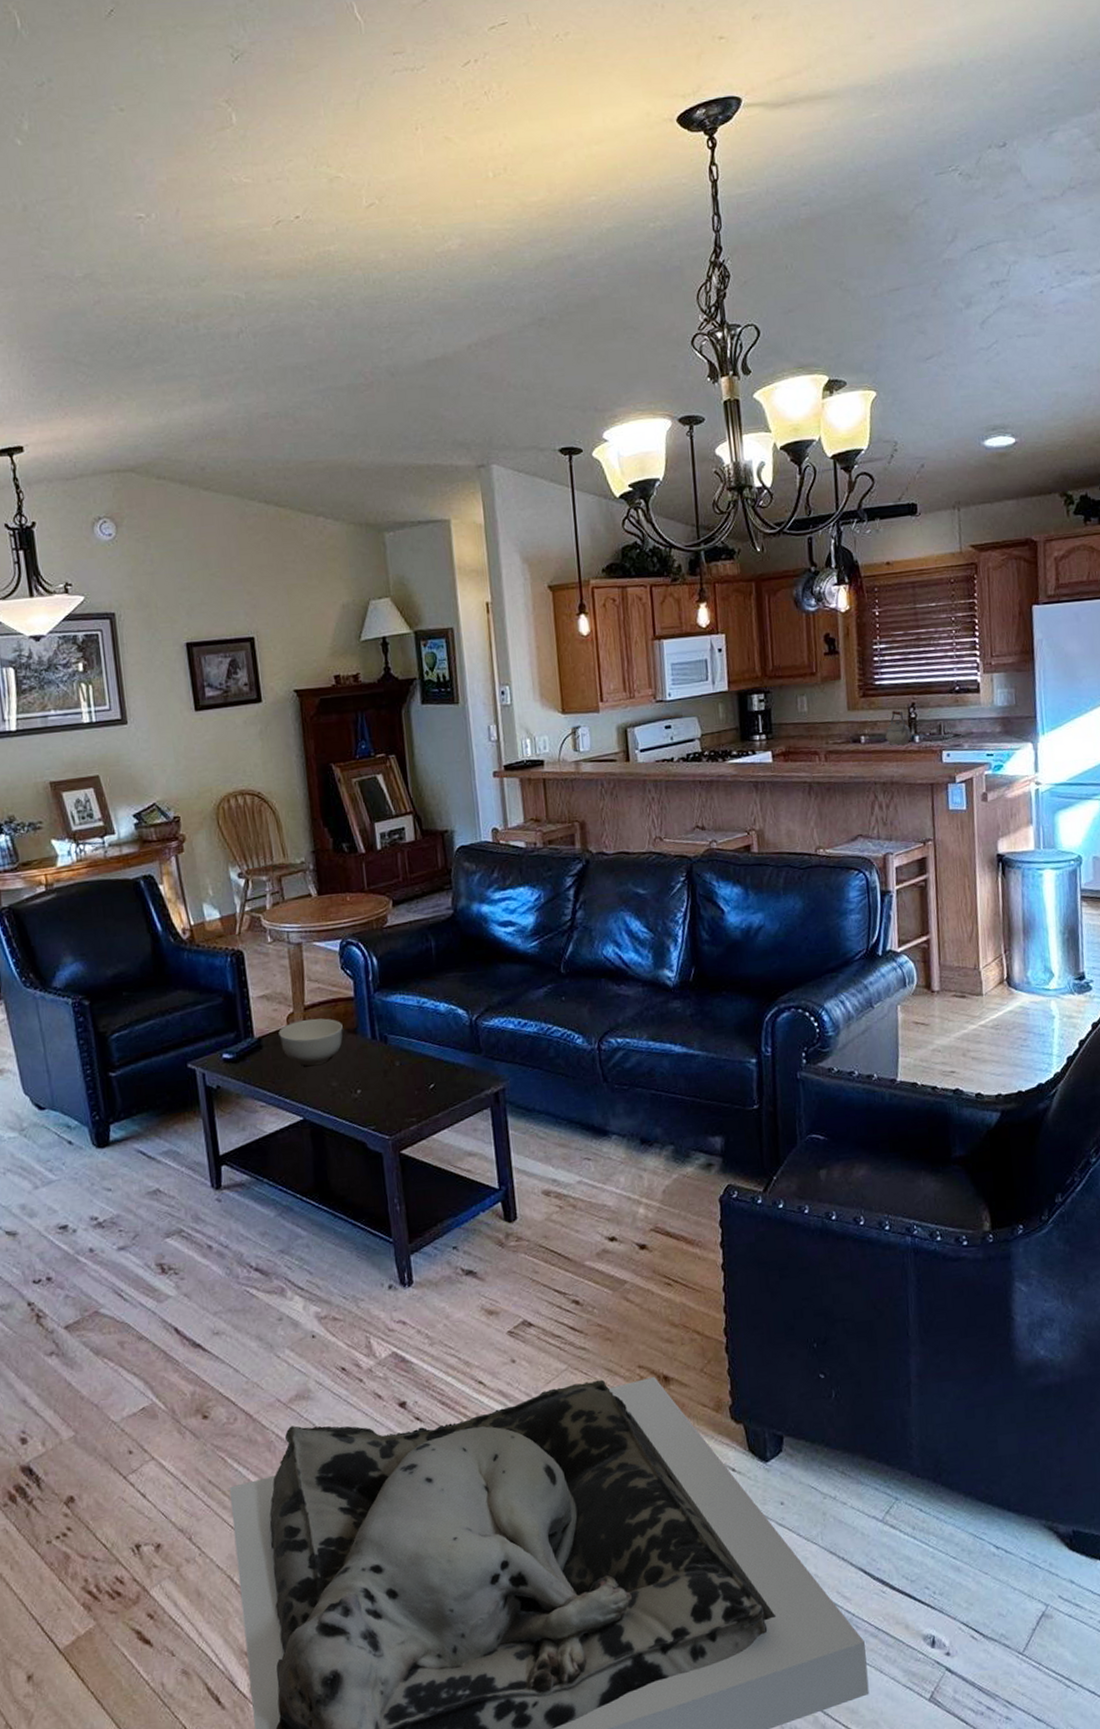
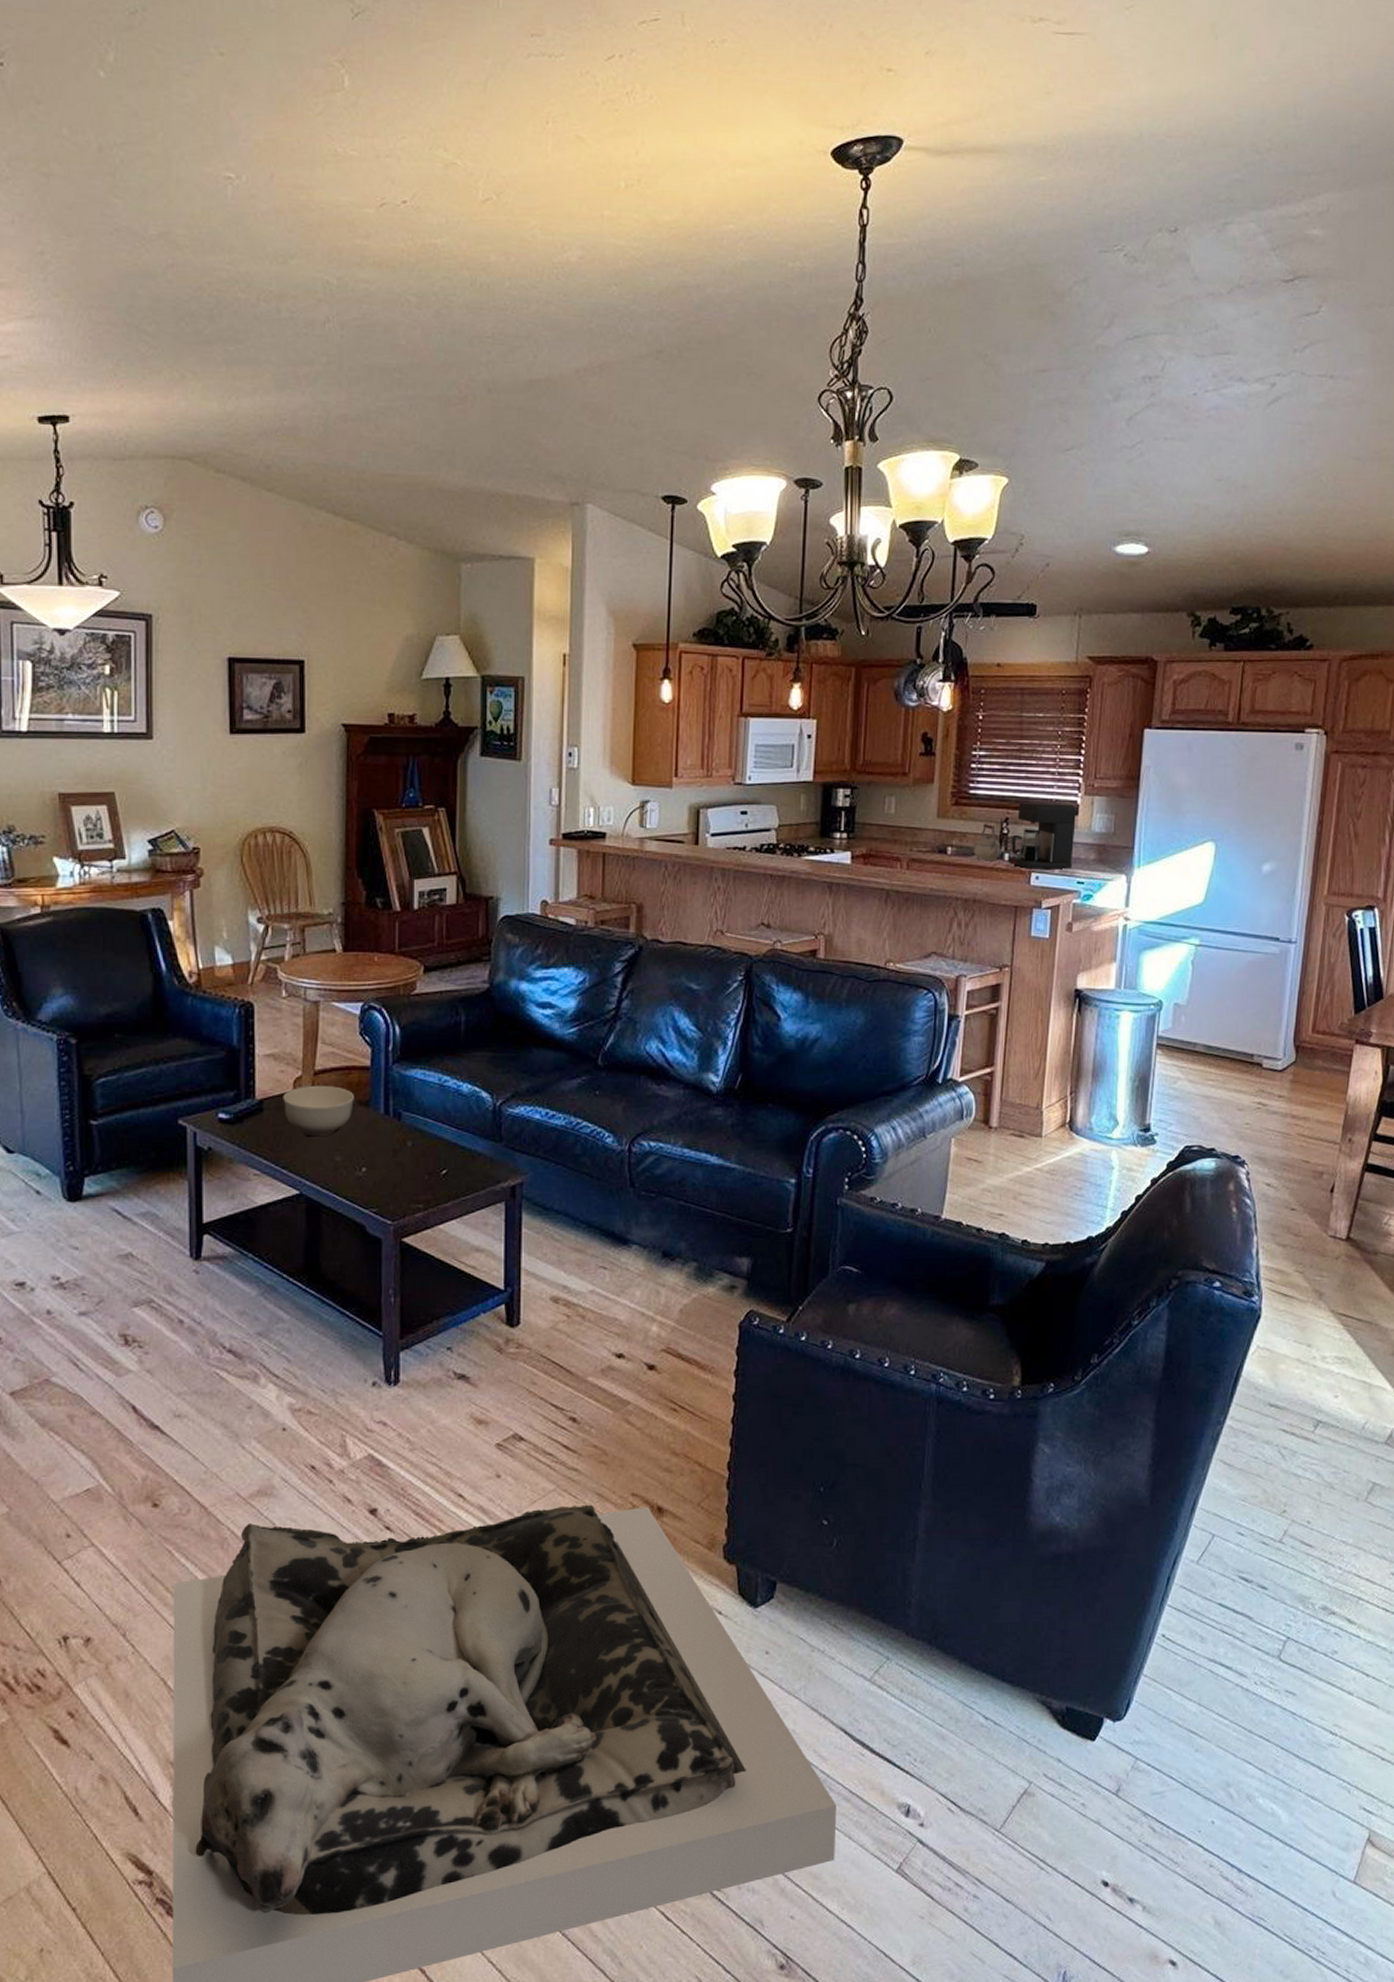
coffee maker: none [919,682,980,748] -> present [1008,801,1076,870]

